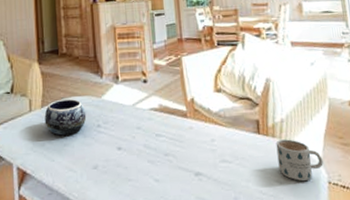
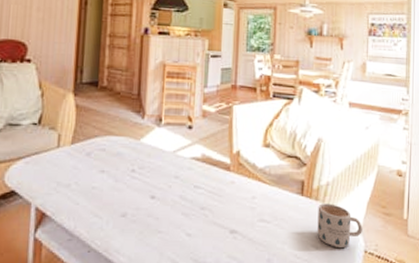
decorative bowl: present [44,98,87,136] -> none [73,137,121,178]

